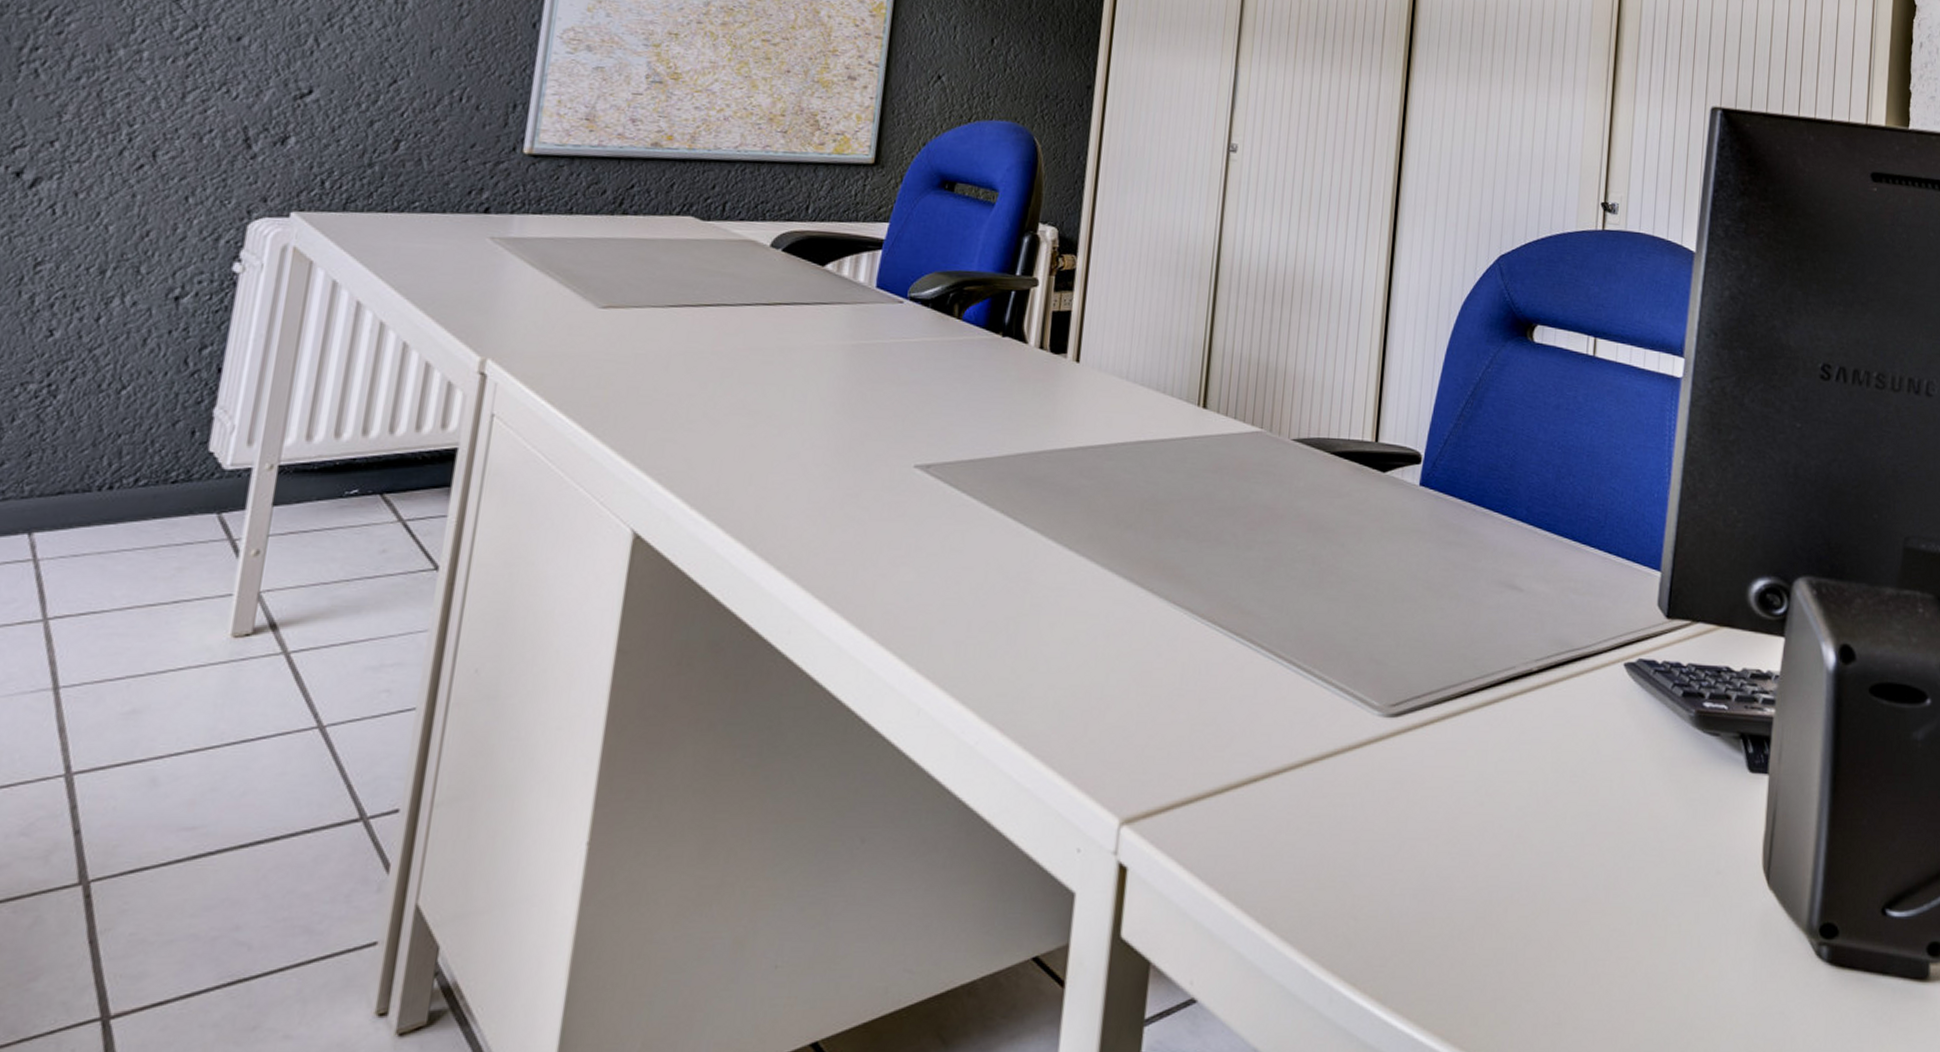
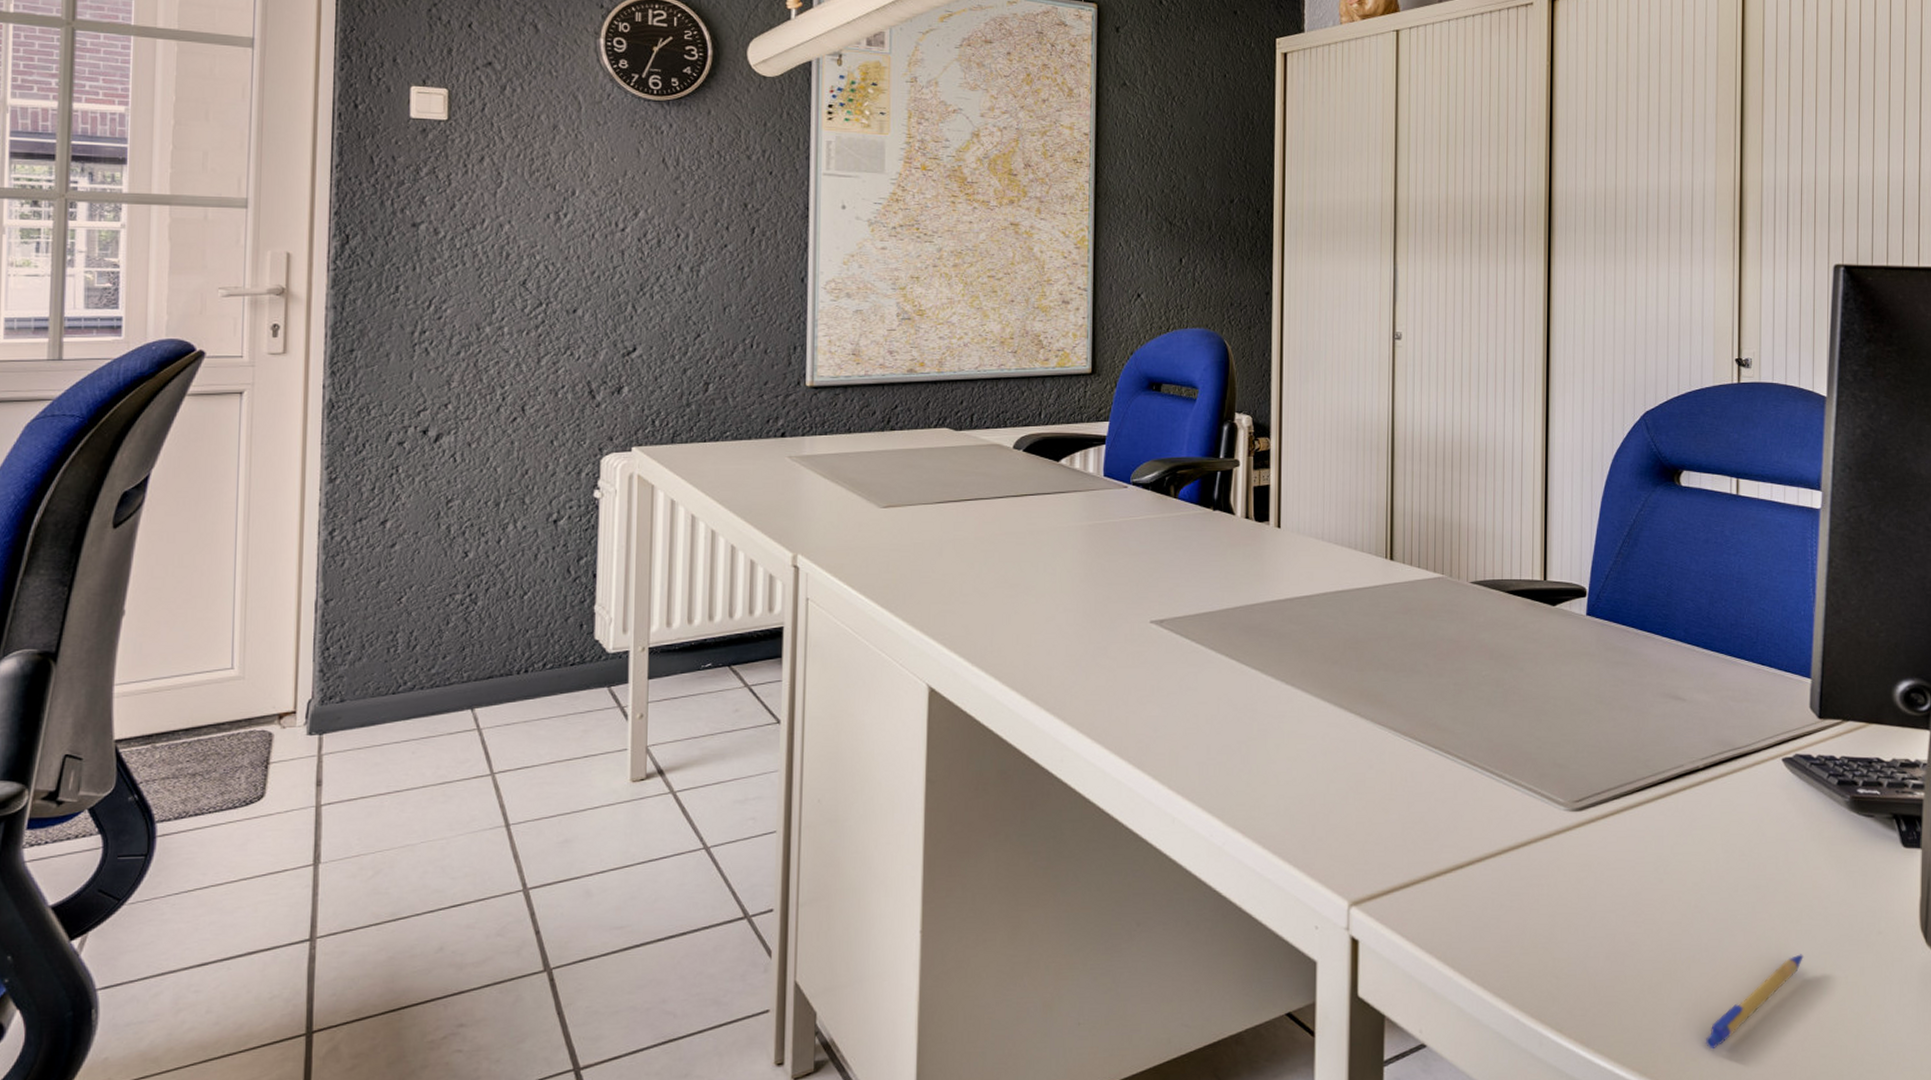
pen: none [1518,896,1634,1010] -> present [1705,954,1804,1050]

